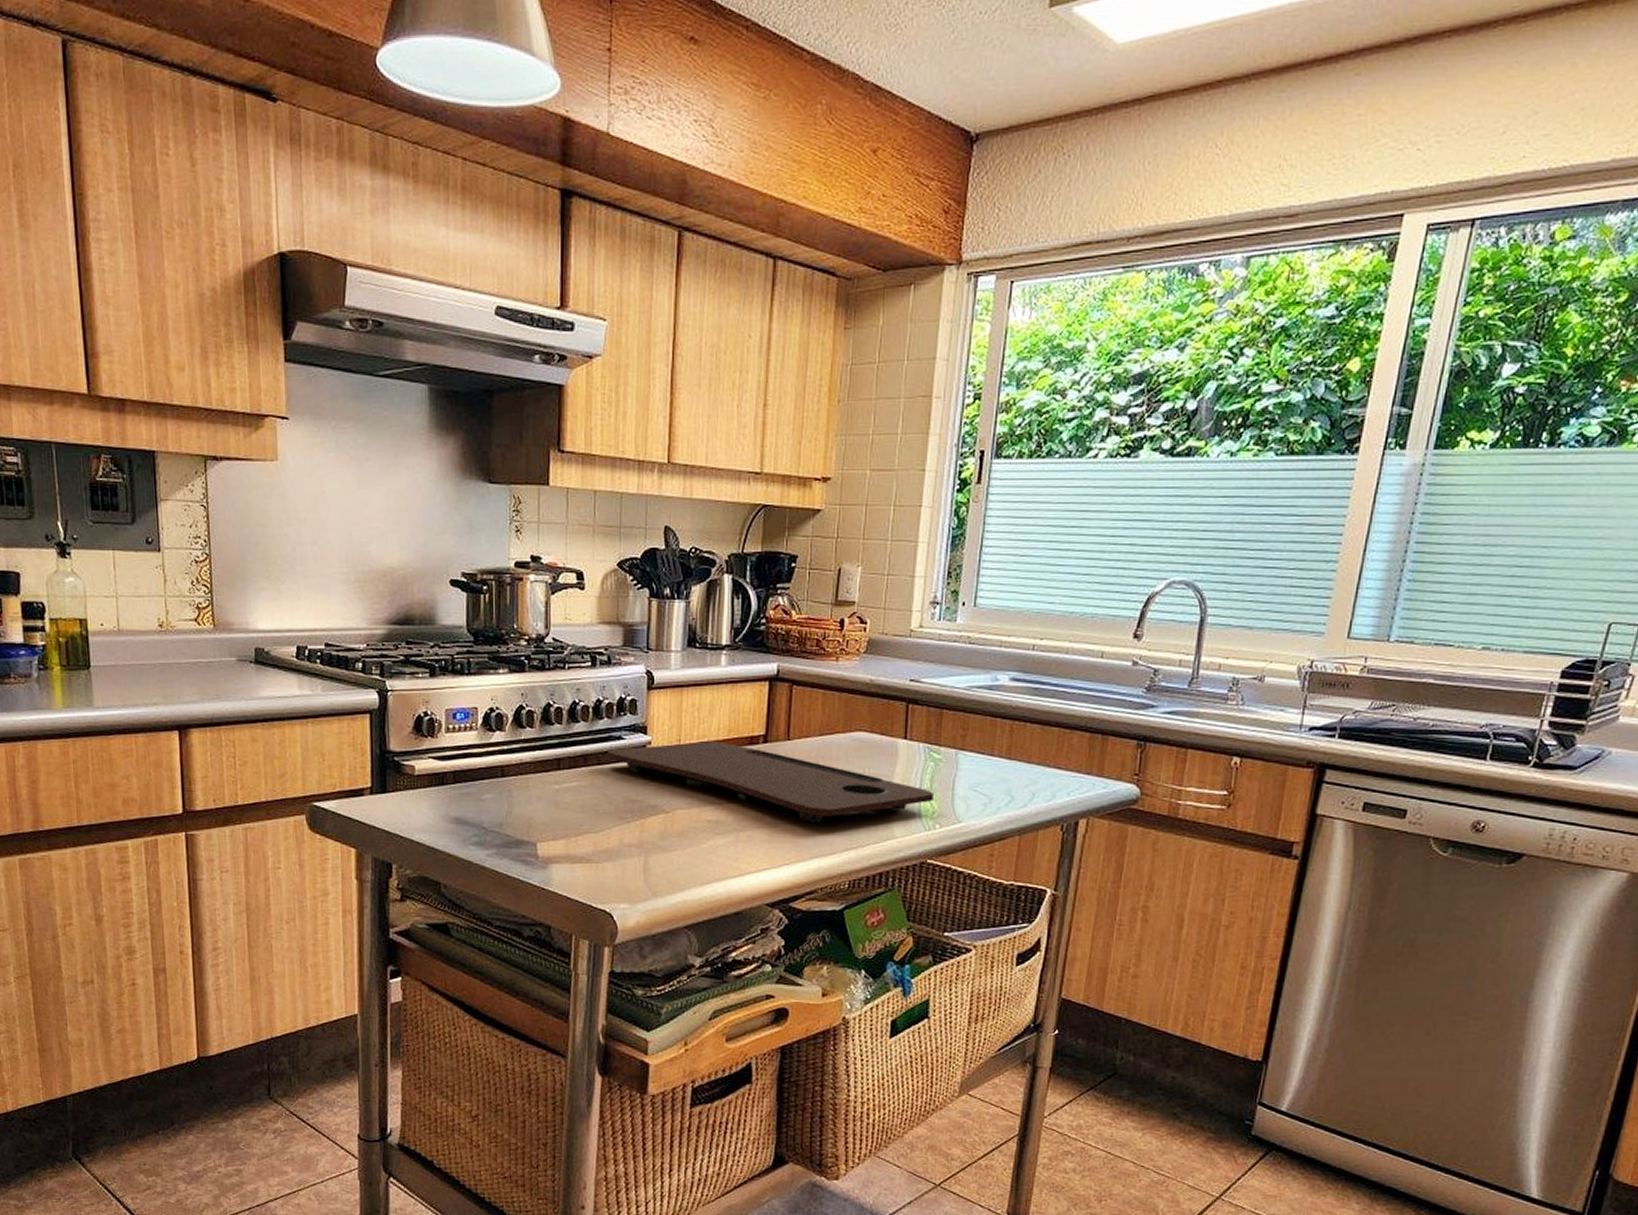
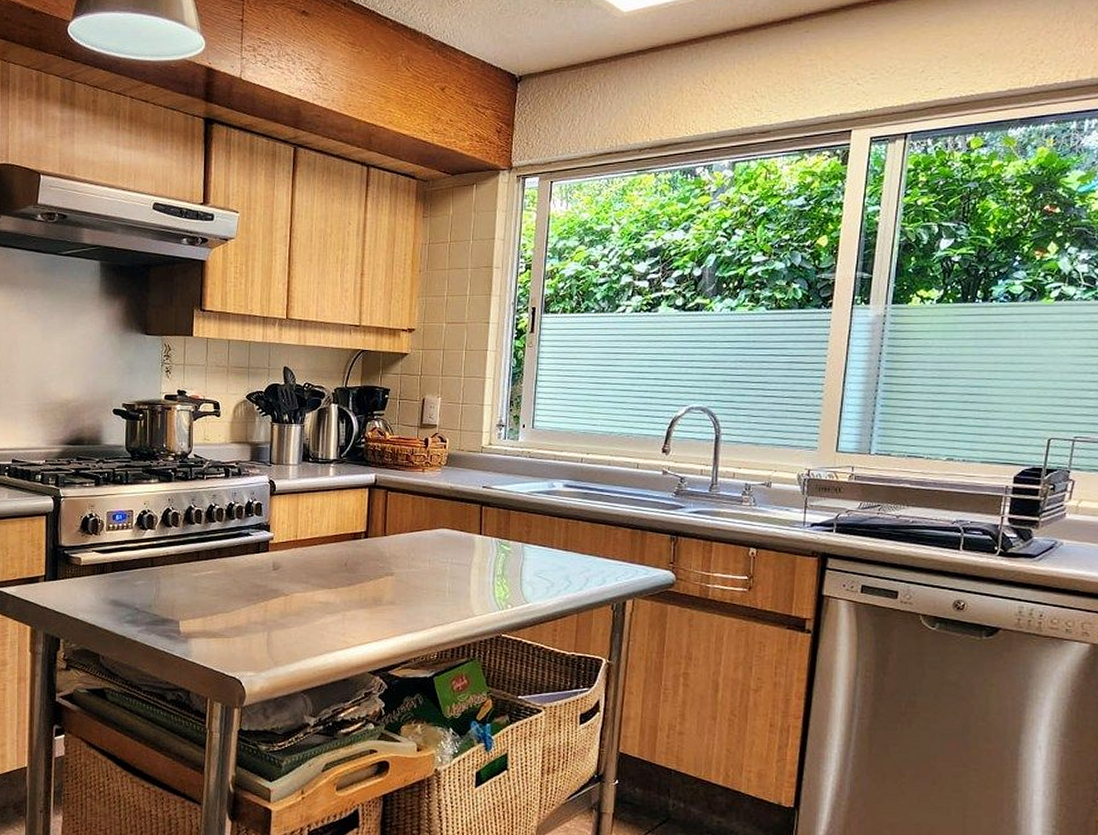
cutting board: present [608,741,934,824] -> none [238,537,505,604]

